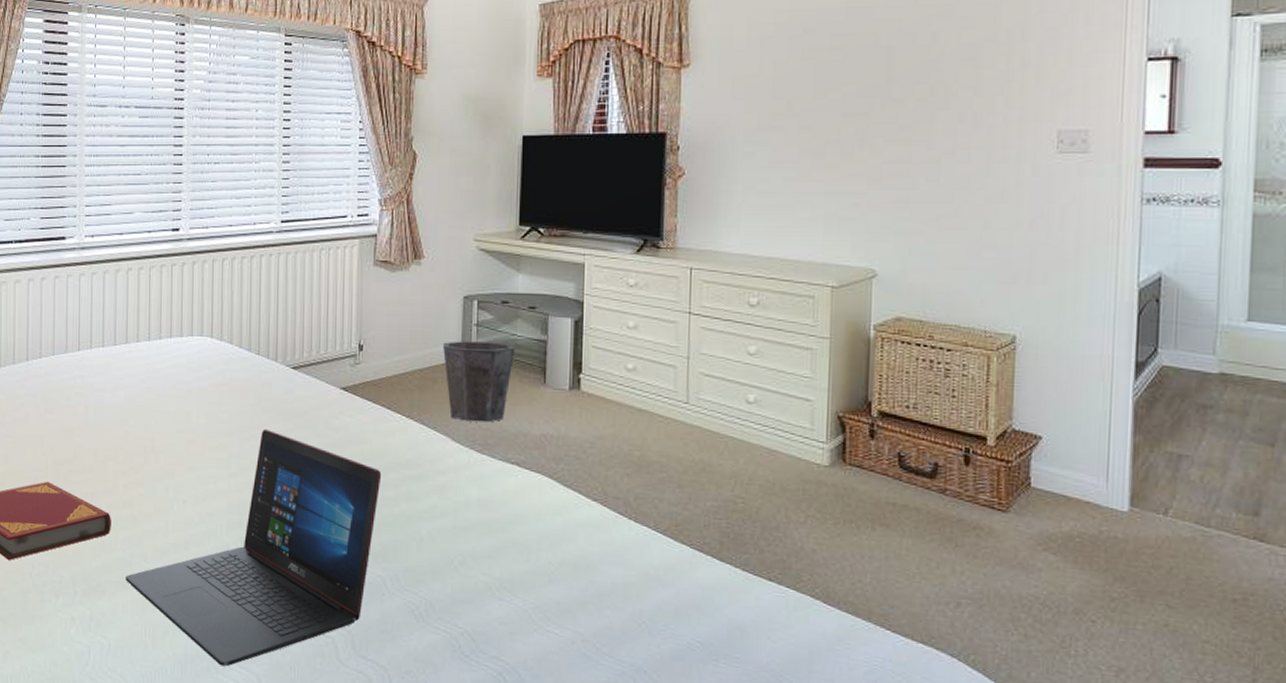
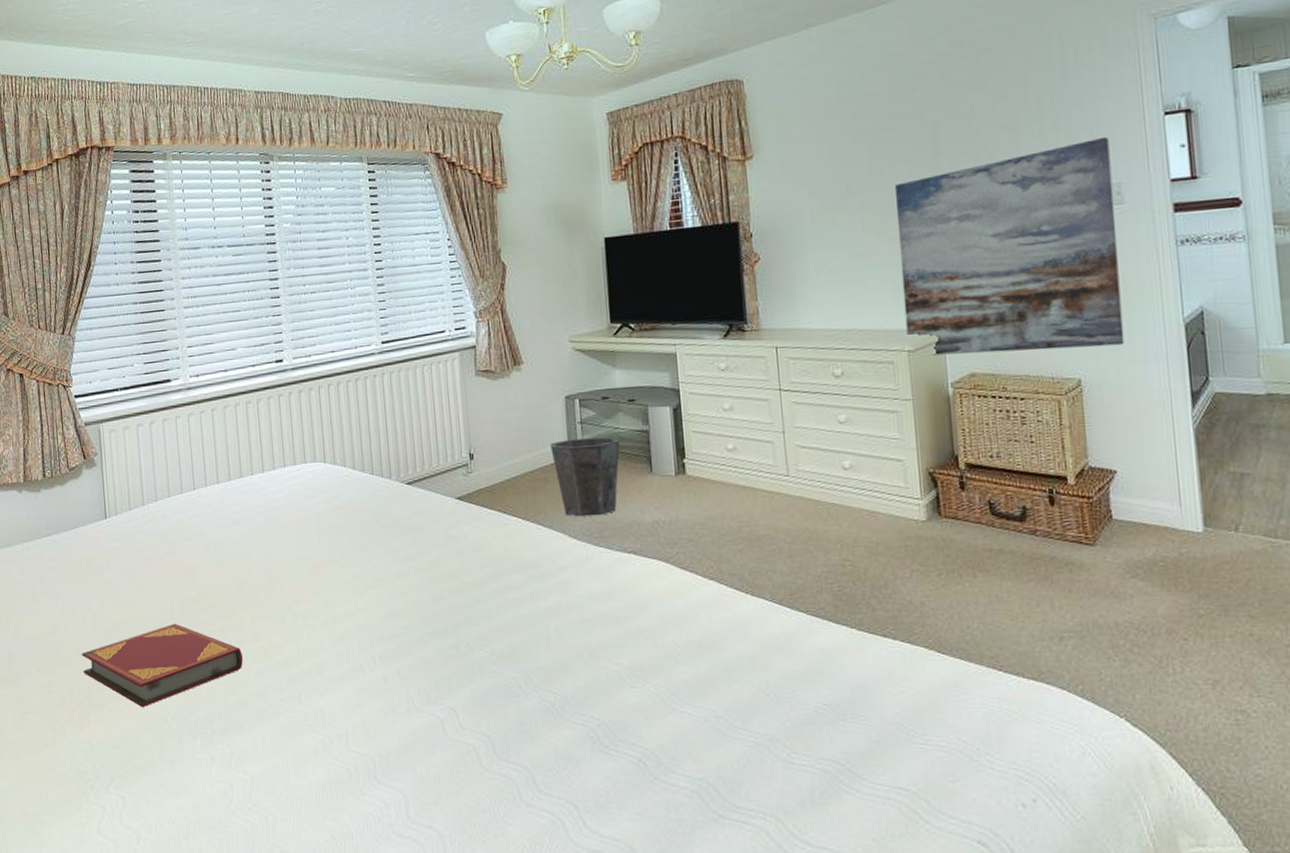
laptop: present [126,428,382,667] -> none [262,546,505,787]
wall art: none [832,78,1081,305] -> present [895,136,1125,356]

